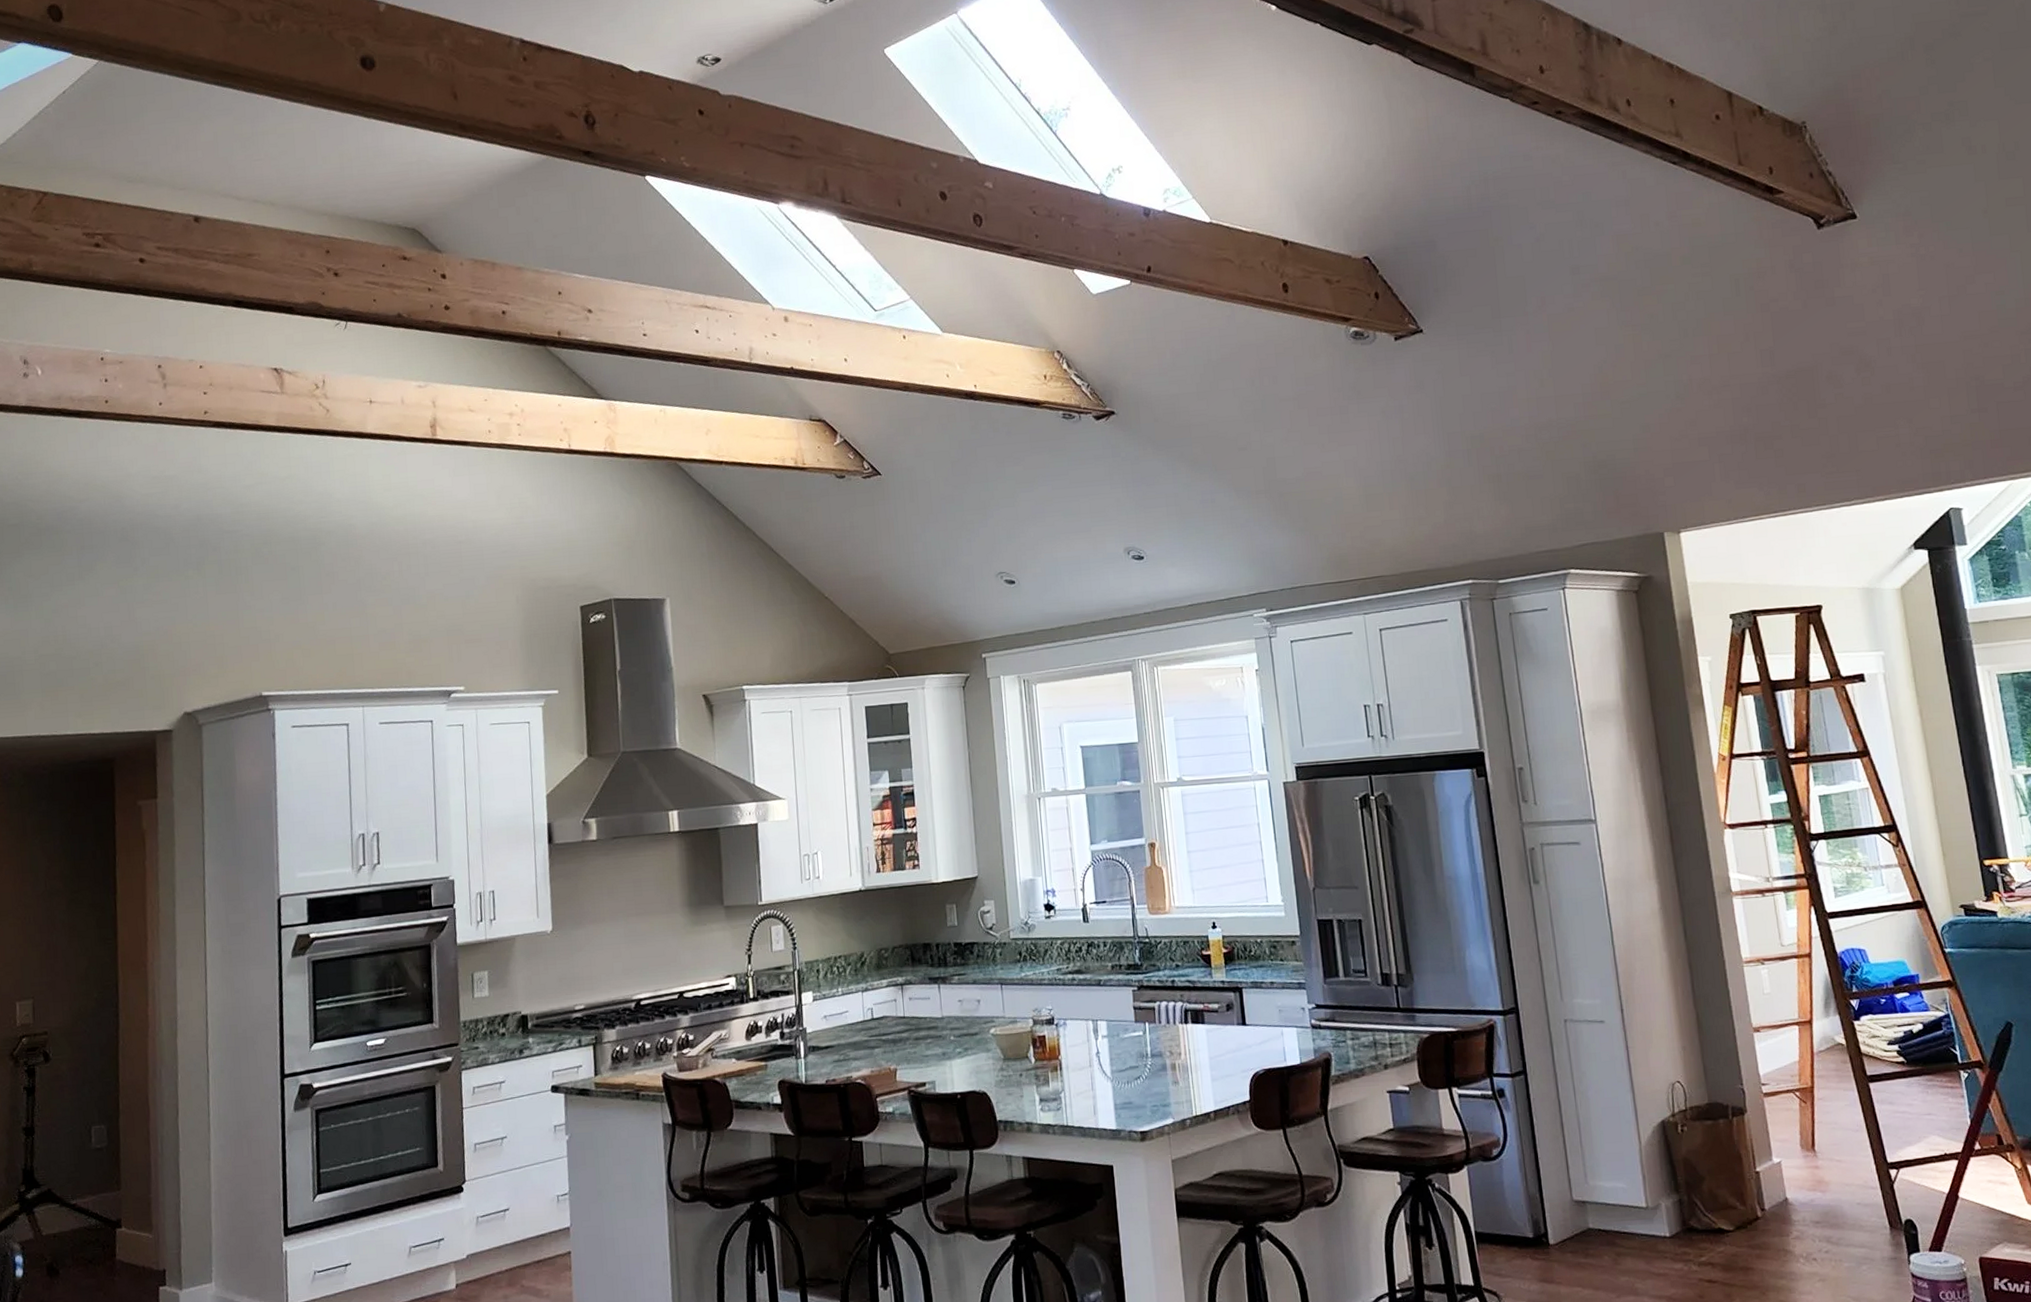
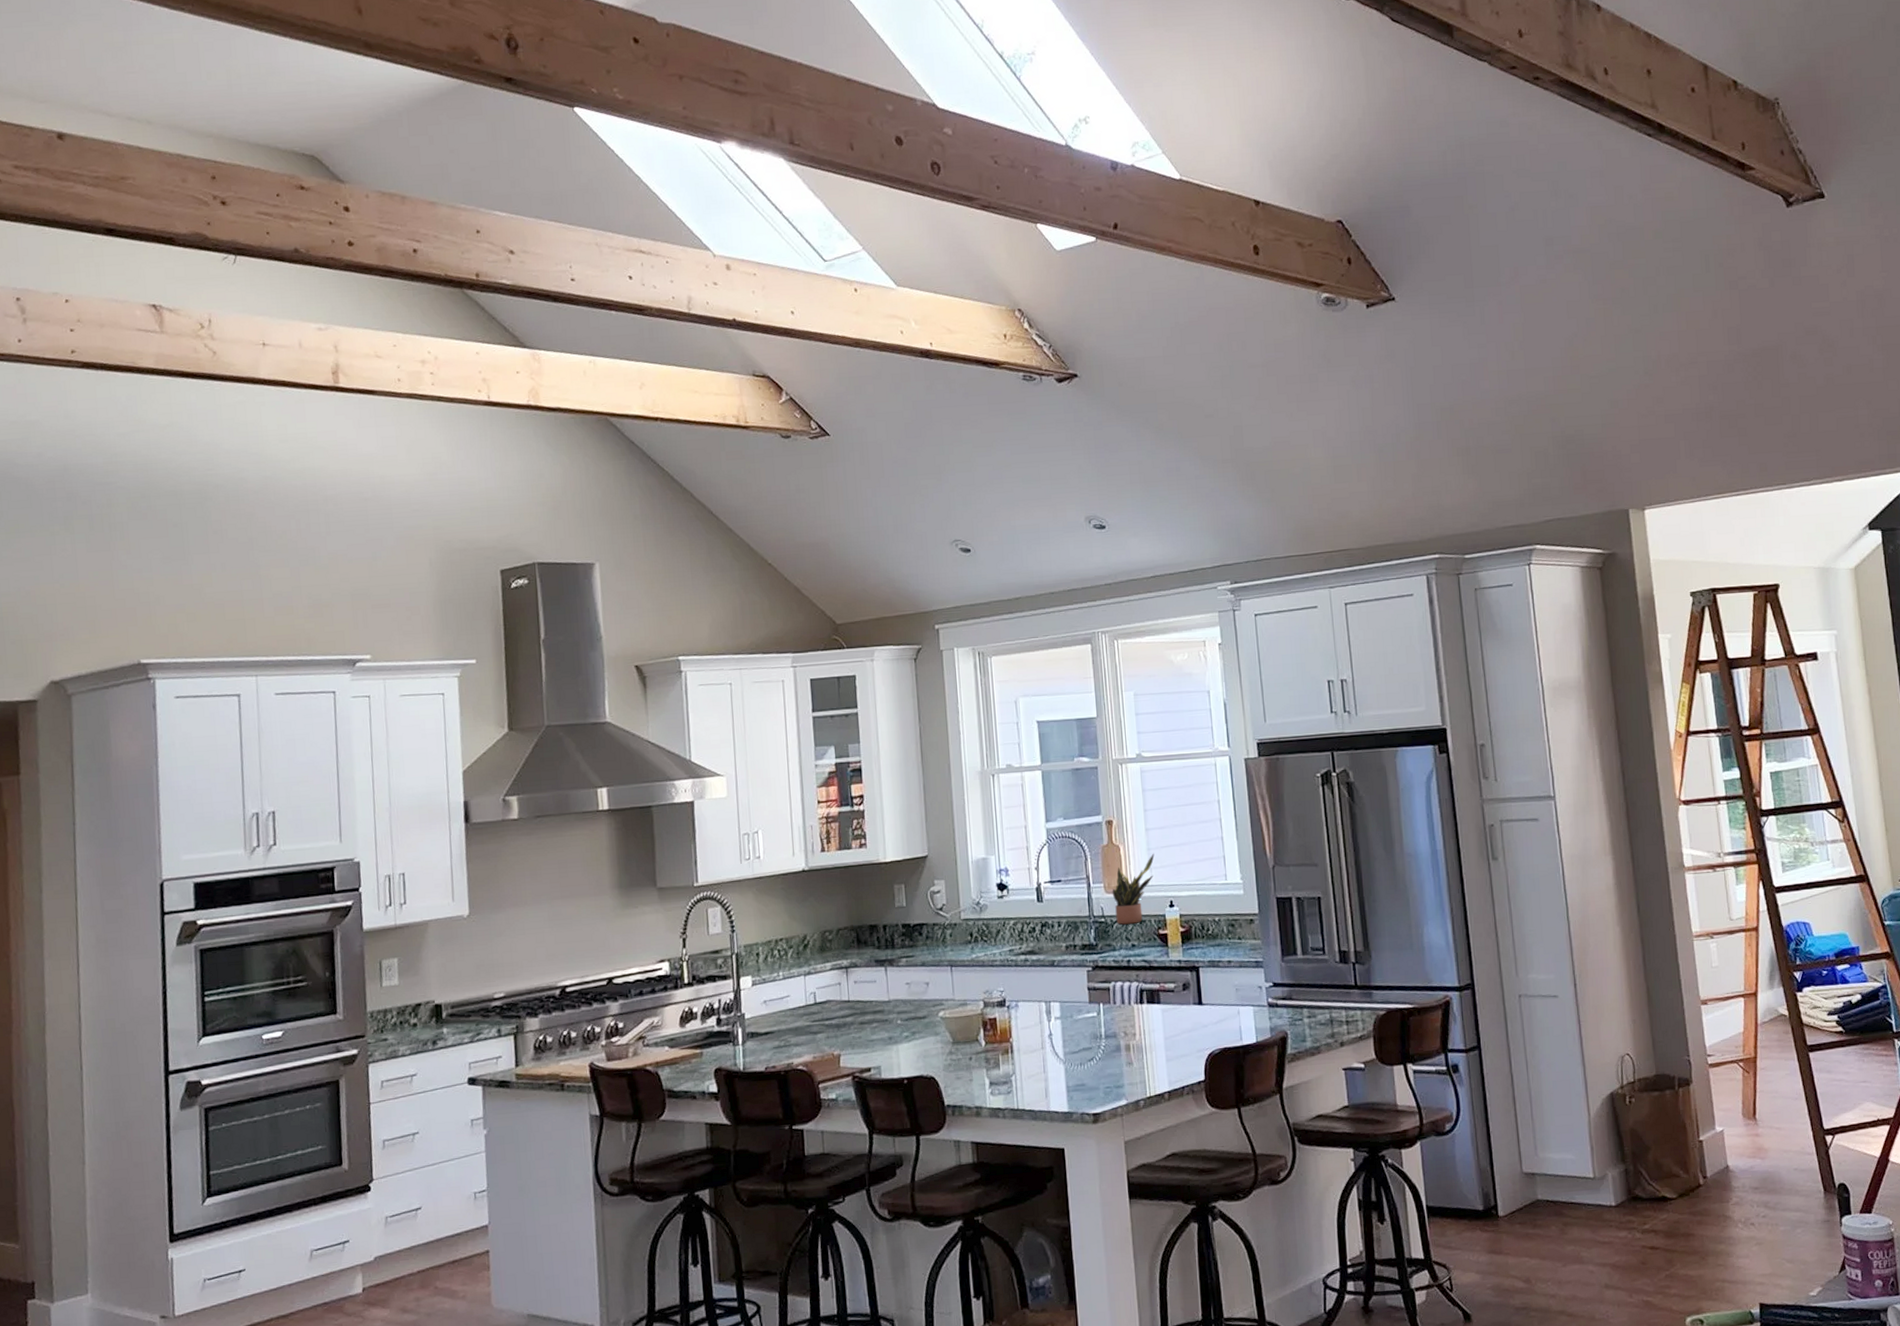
potted plant: none [1155,875,1197,945] -> present [1112,853,1155,925]

